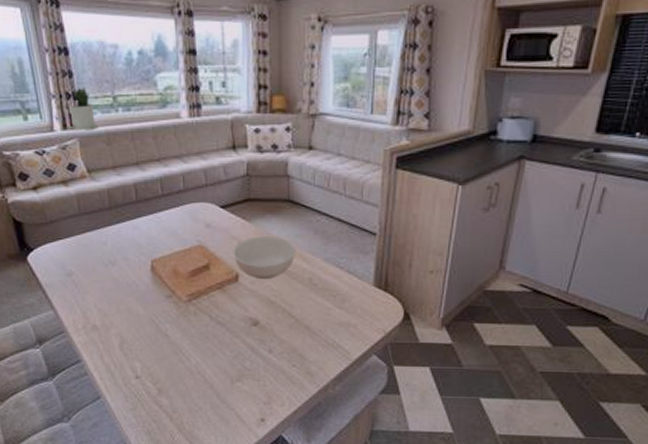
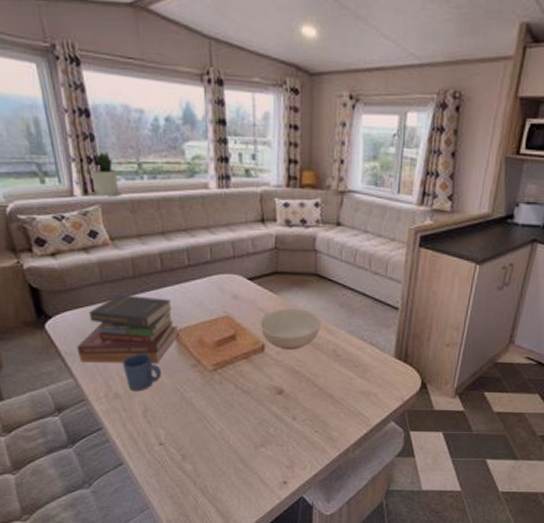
books: none [56,225,154,295] -> present [76,294,179,364]
mug: none [99,283,138,324] -> present [122,352,162,392]

